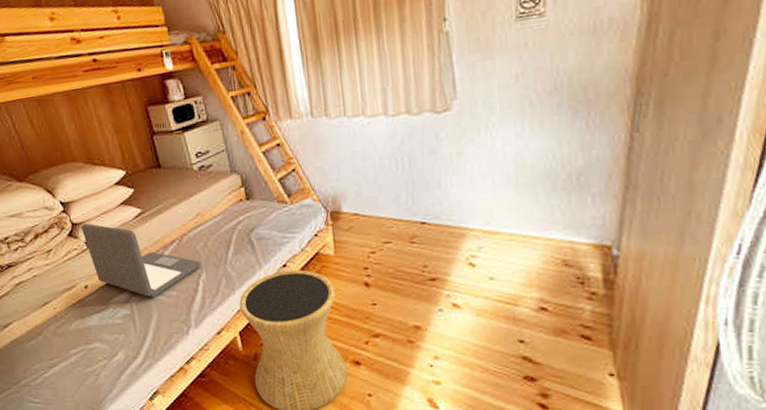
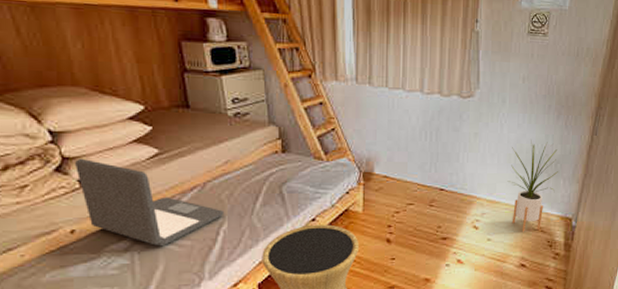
house plant: none [508,150,582,268] -> present [507,140,558,232]

